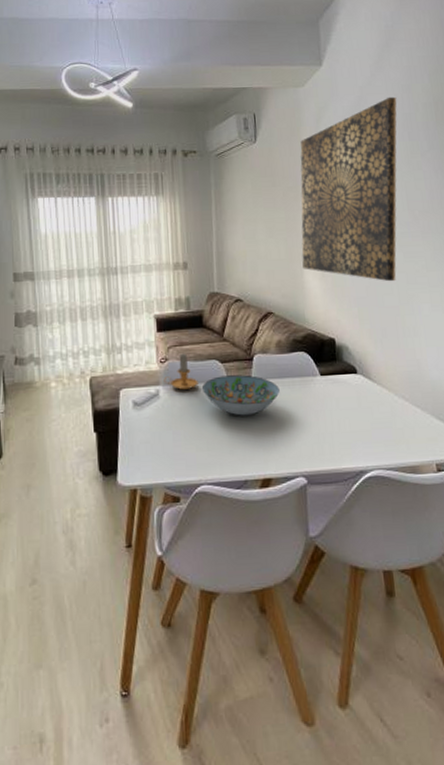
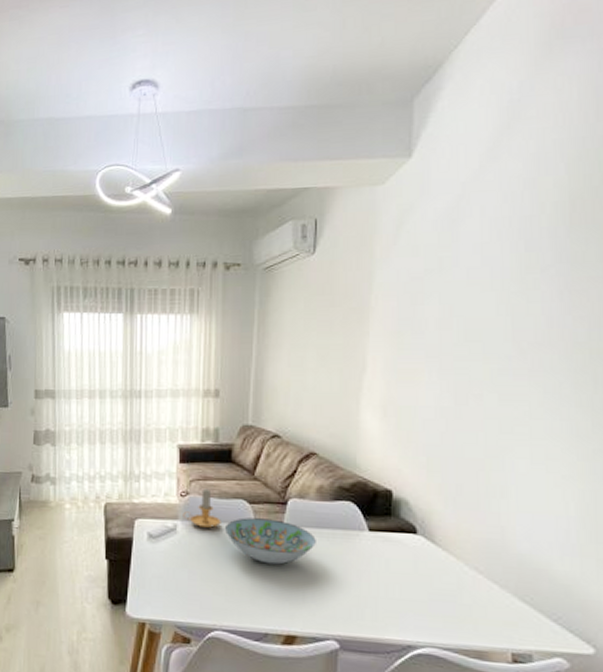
wall art: present [300,96,397,282] -> none [360,194,514,429]

